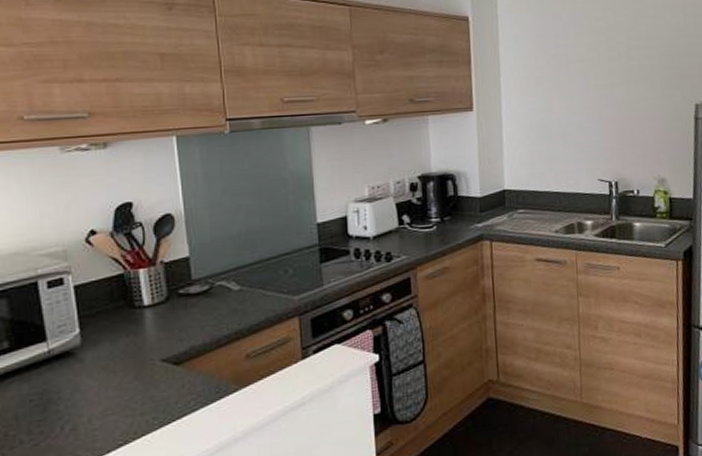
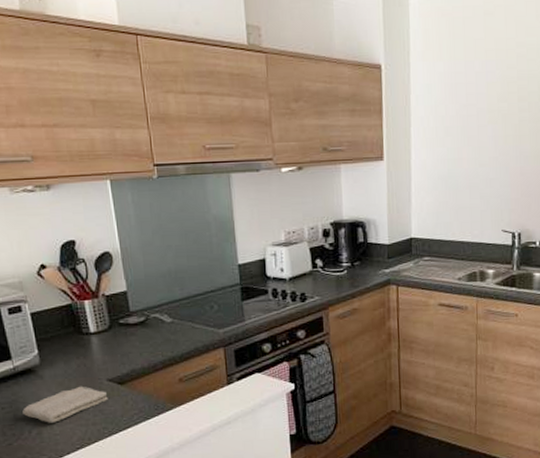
washcloth: none [55,368,161,416] -> present [22,386,108,423]

